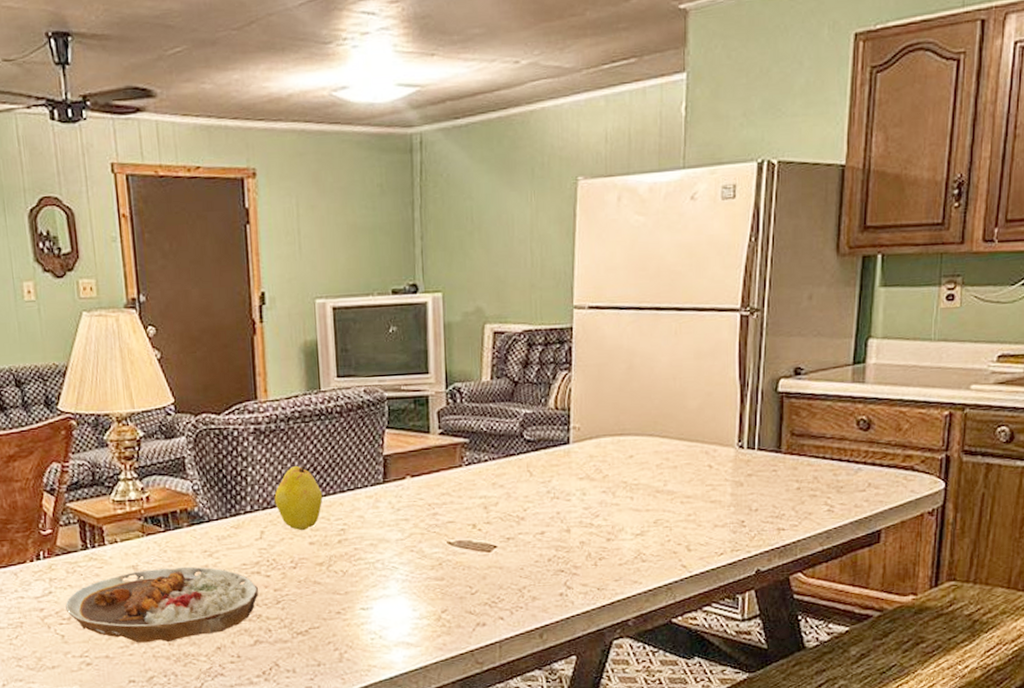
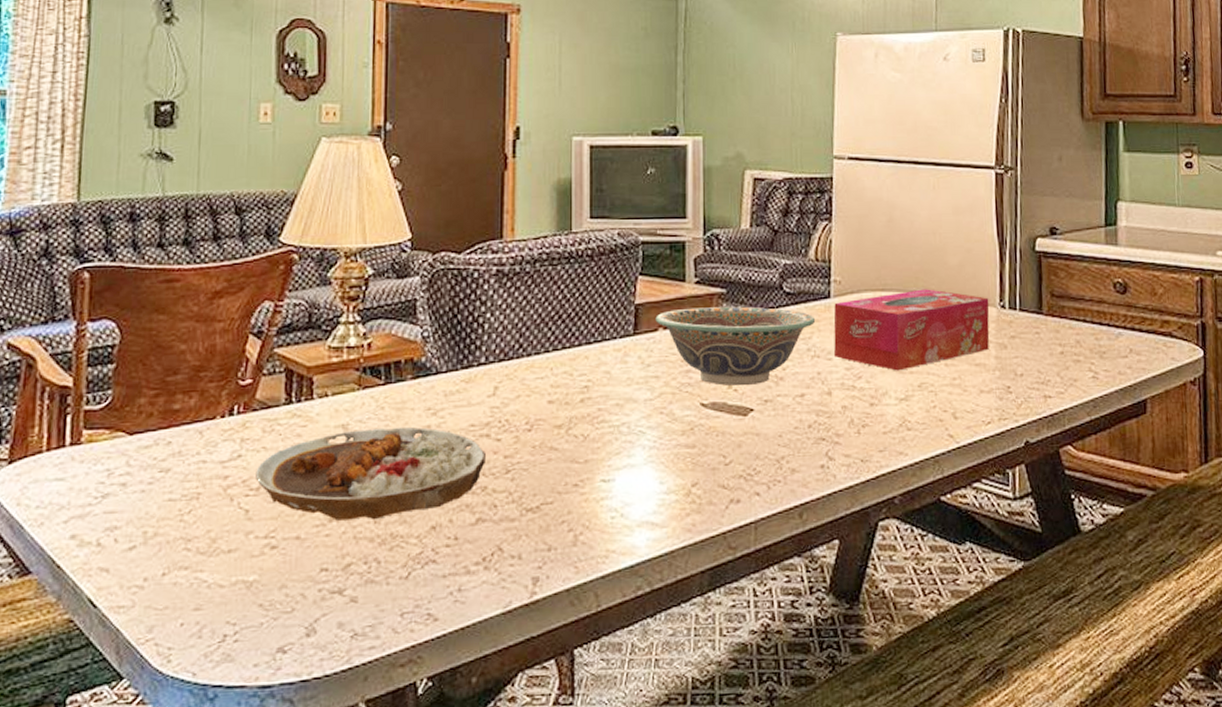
fruit: present [274,466,323,531] -> none [513,313,567,387]
decorative bowl: none [403,454,555,526] -> present [655,306,816,387]
tissue box: none [572,432,727,509] -> present [833,289,990,371]

